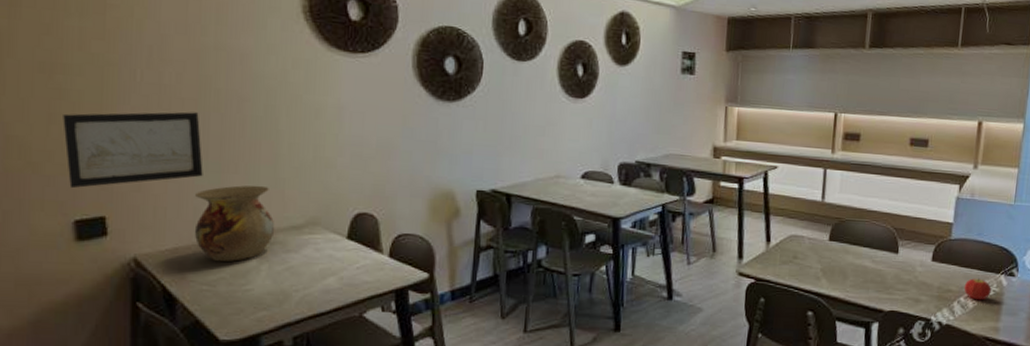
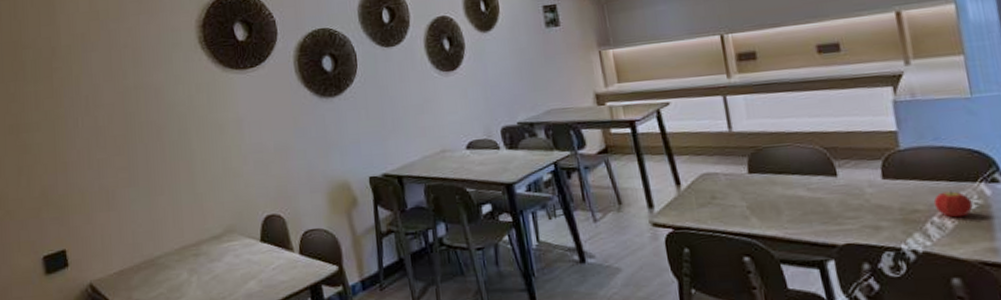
wall art: present [63,112,203,189] -> none [28,146,136,229]
vase: present [194,185,275,262] -> none [132,202,199,279]

